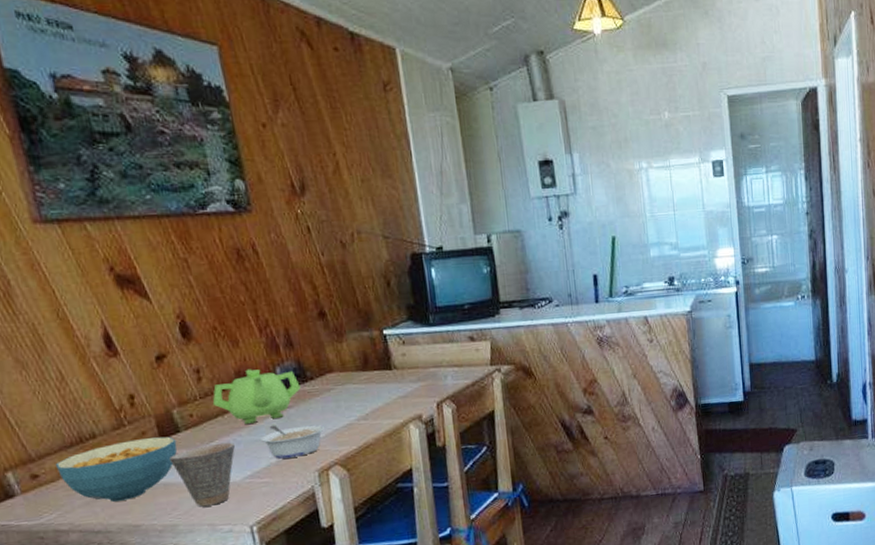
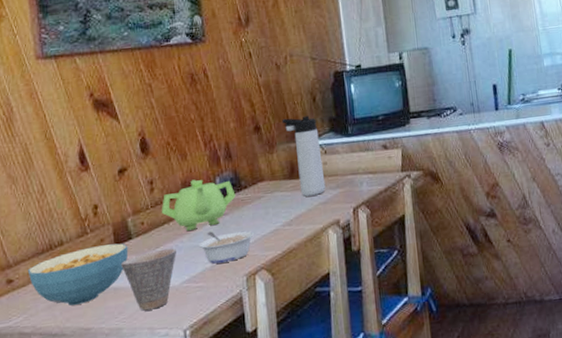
thermos bottle: none [351,302,405,390] -> present [282,115,326,197]

